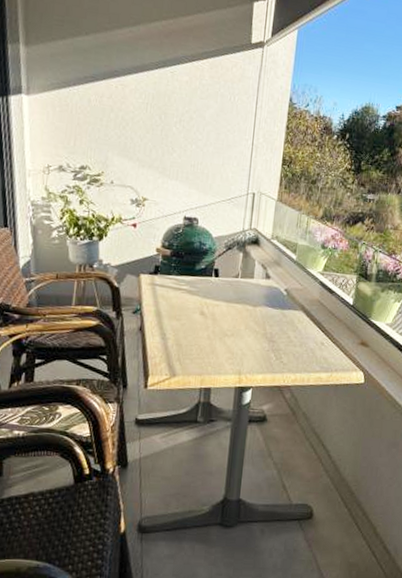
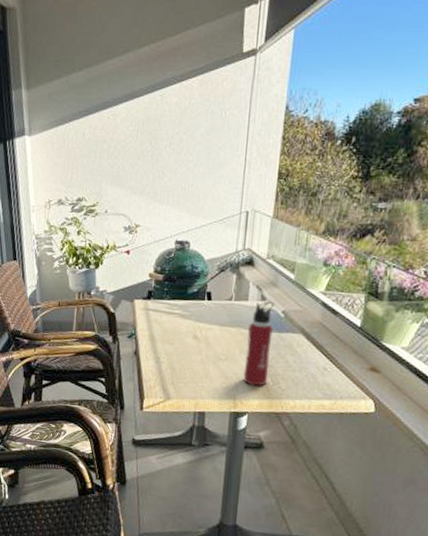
water bottle: none [248,279,278,361] -> present [243,301,274,386]

